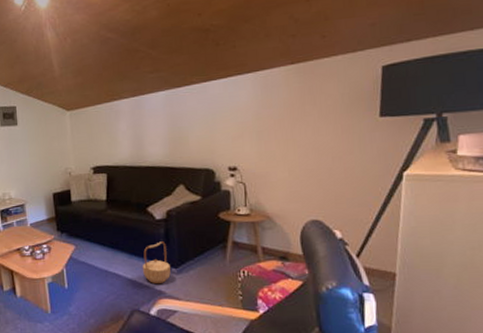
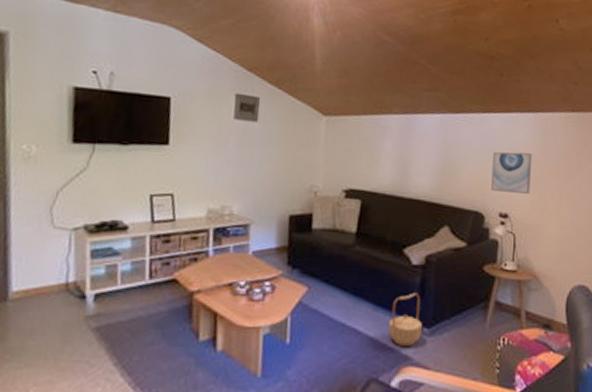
wall art: none [216,109,256,149] -> present [491,152,532,194]

